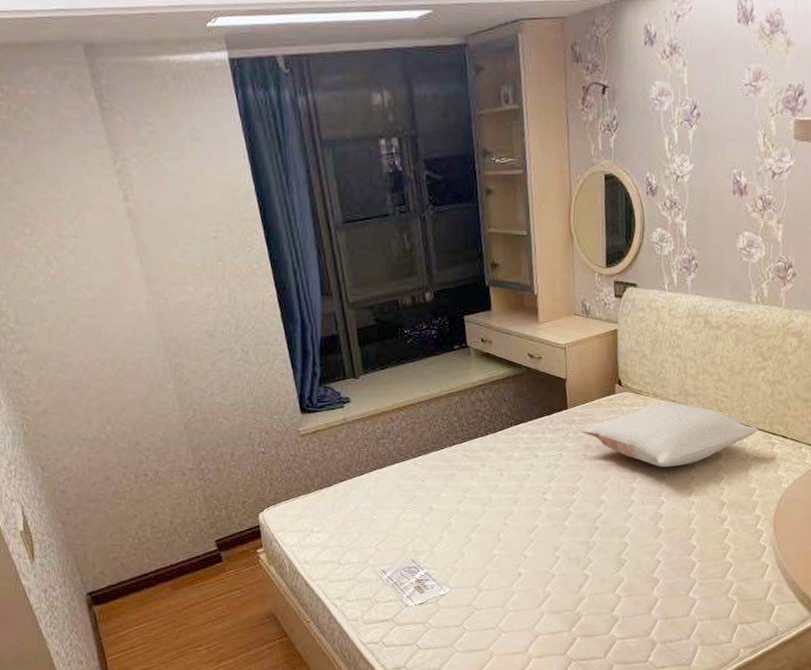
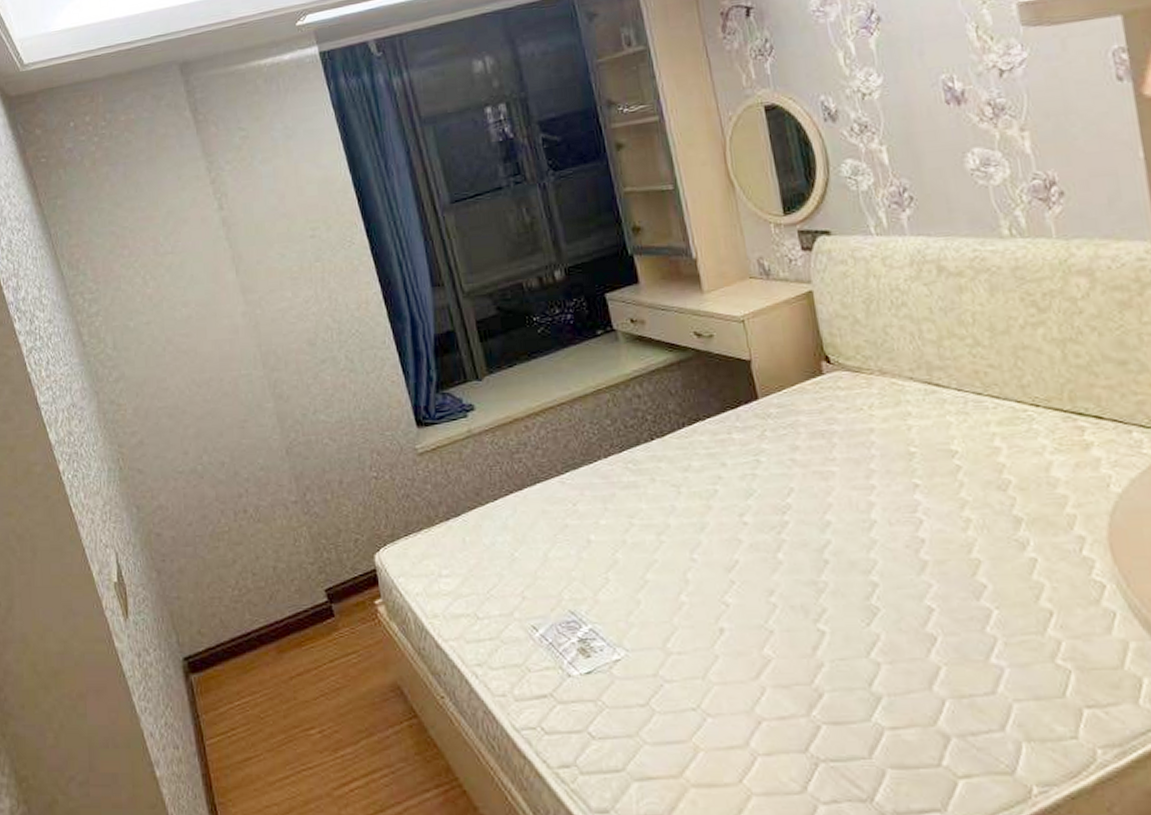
pillow: present [582,402,758,468] -> none [783,379,1052,472]

